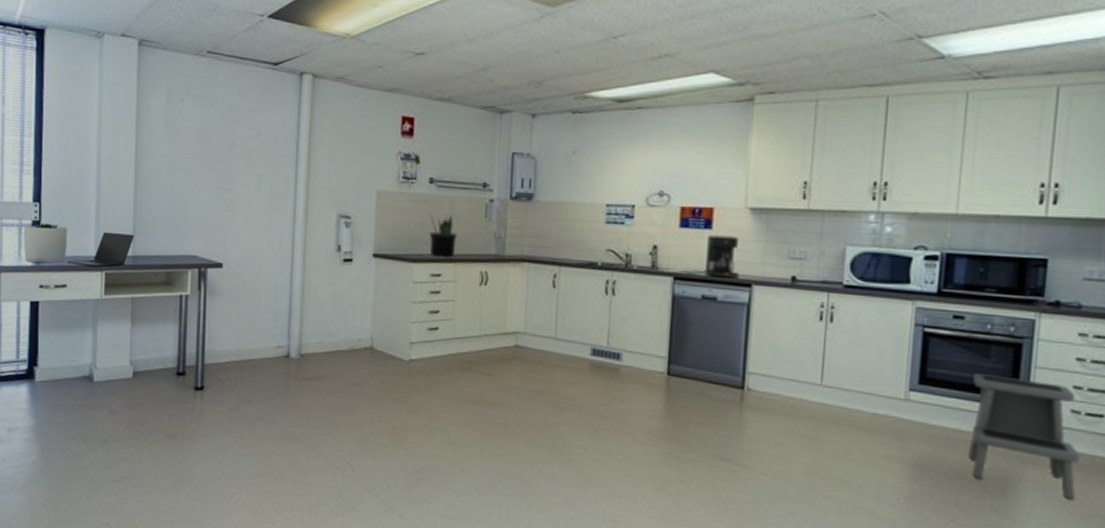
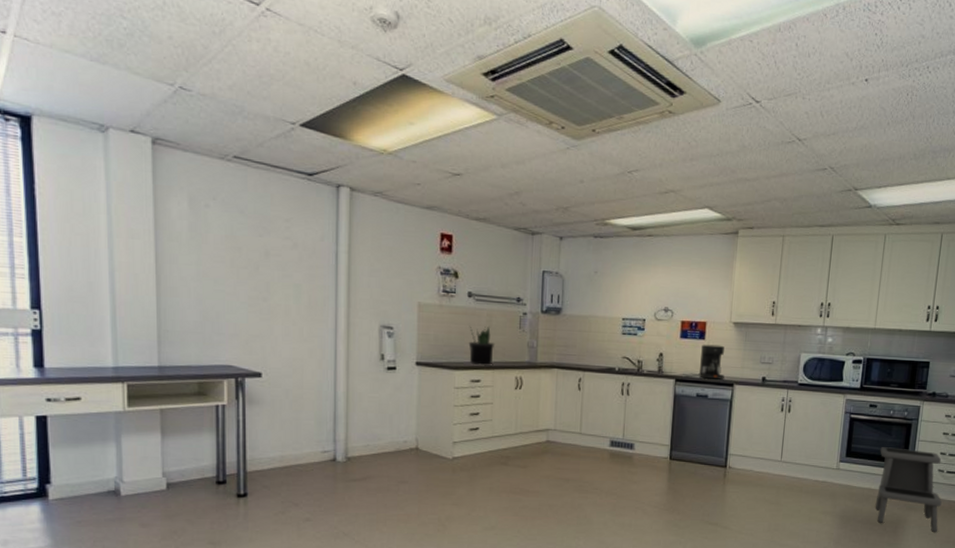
planter: present [23,223,68,264] -> none [21,332,79,375]
laptop: present [67,231,135,268] -> none [79,341,160,379]

